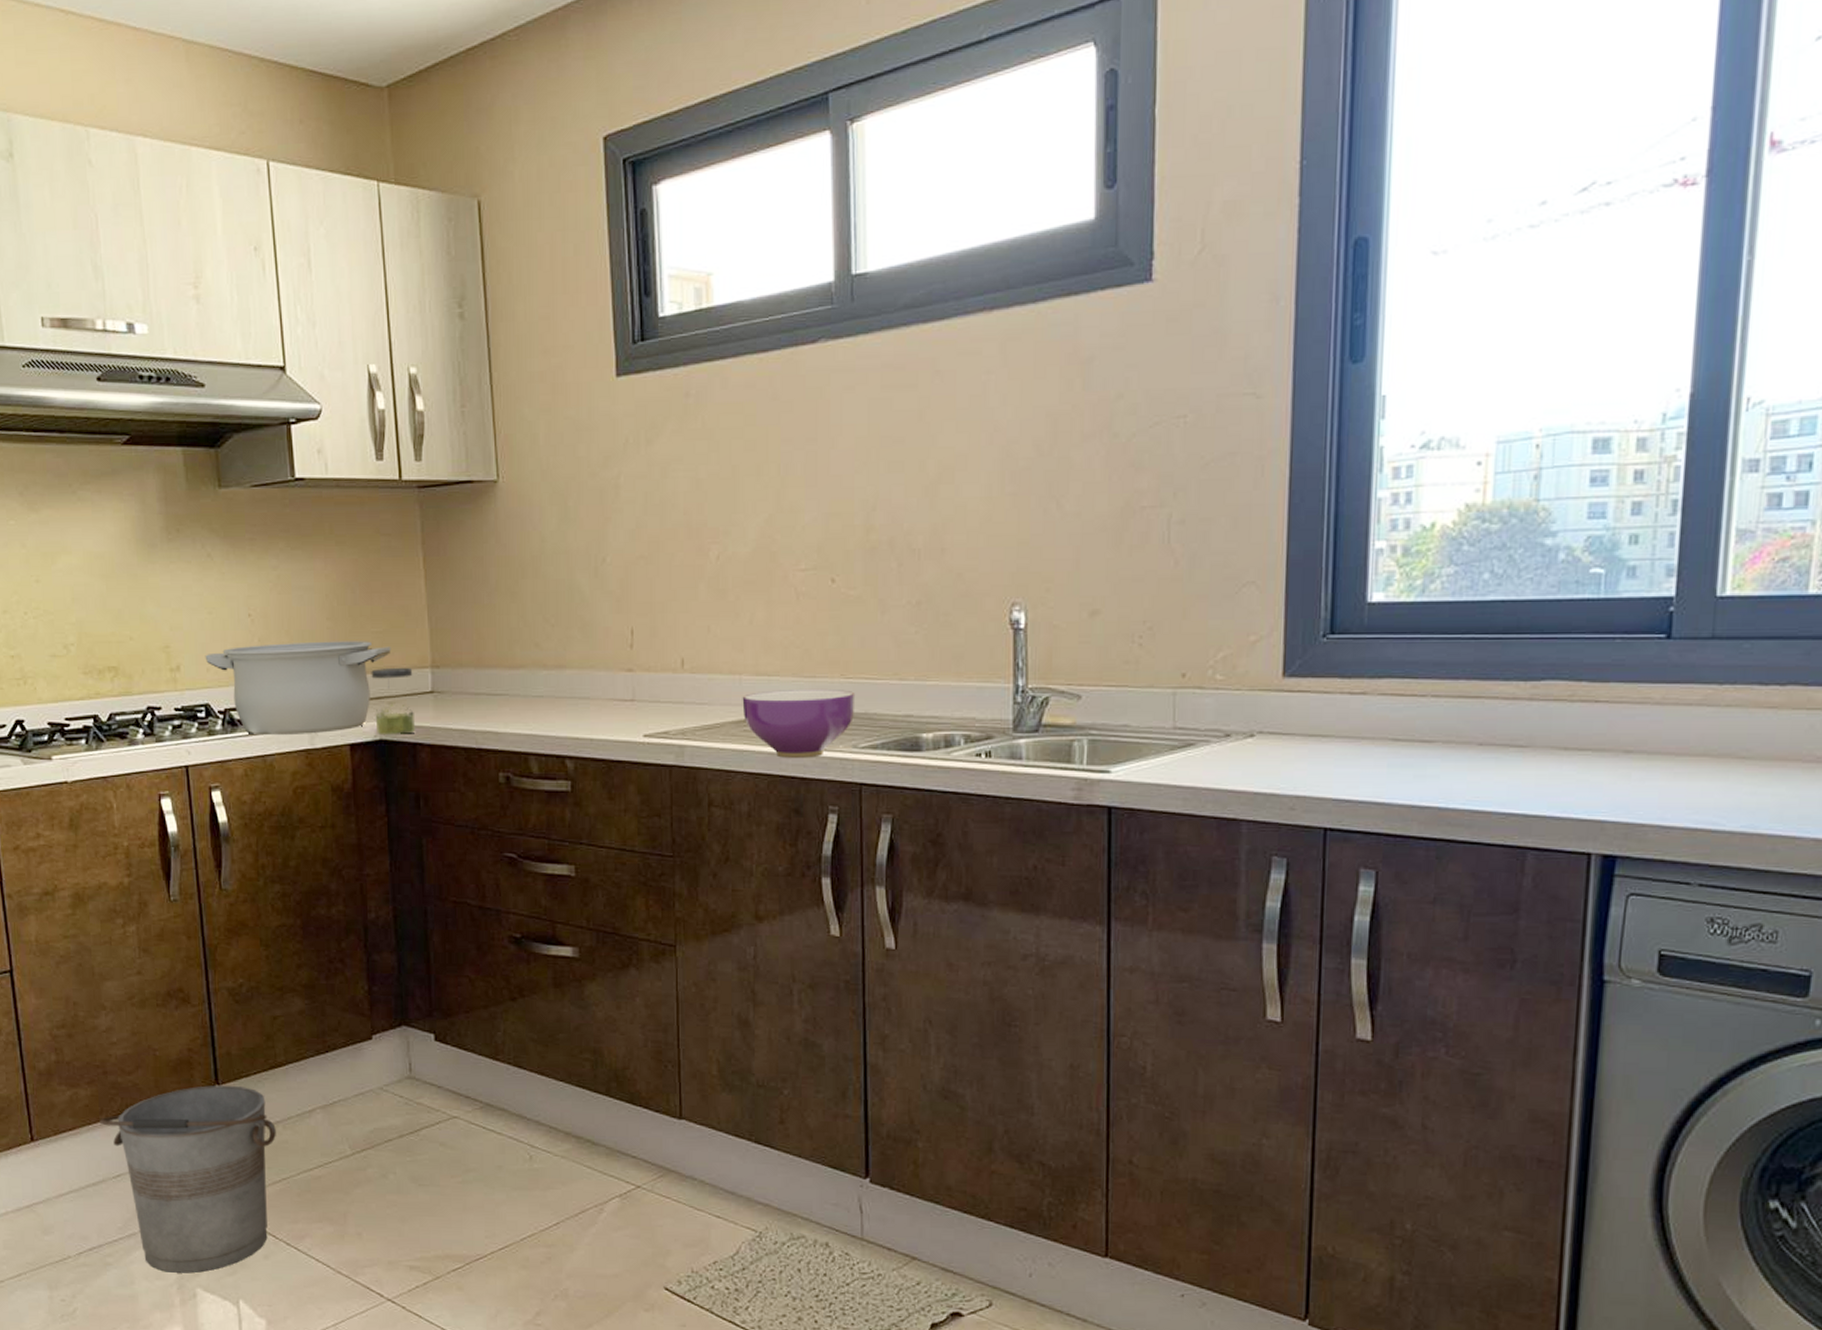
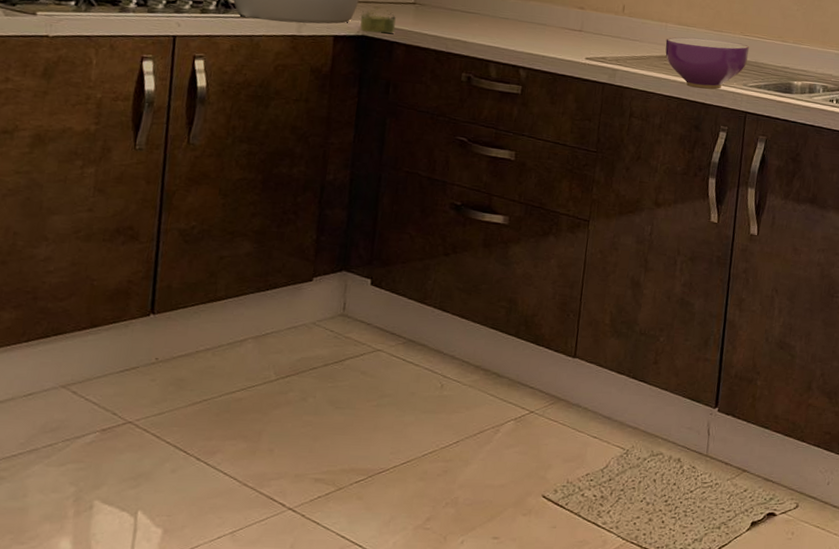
bucket: present [99,1085,276,1273] -> none [19,314,205,486]

